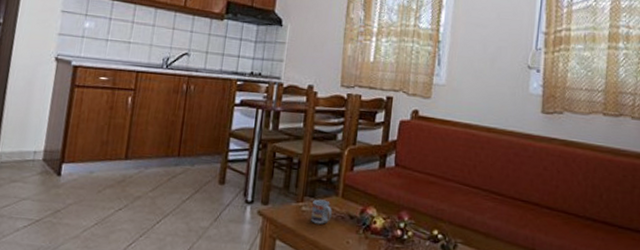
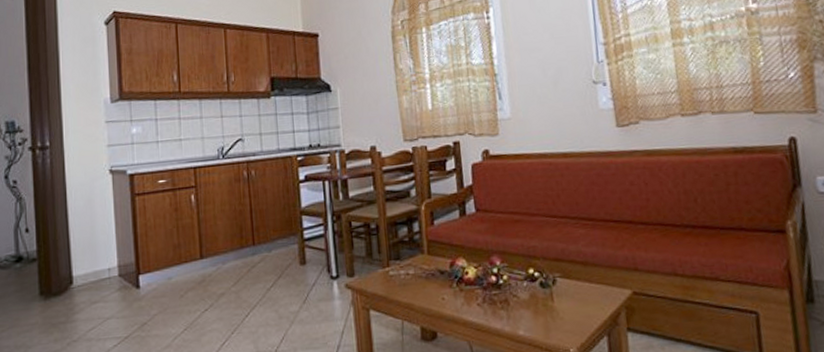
cup: present [311,199,332,224] -> none [399,260,422,286]

